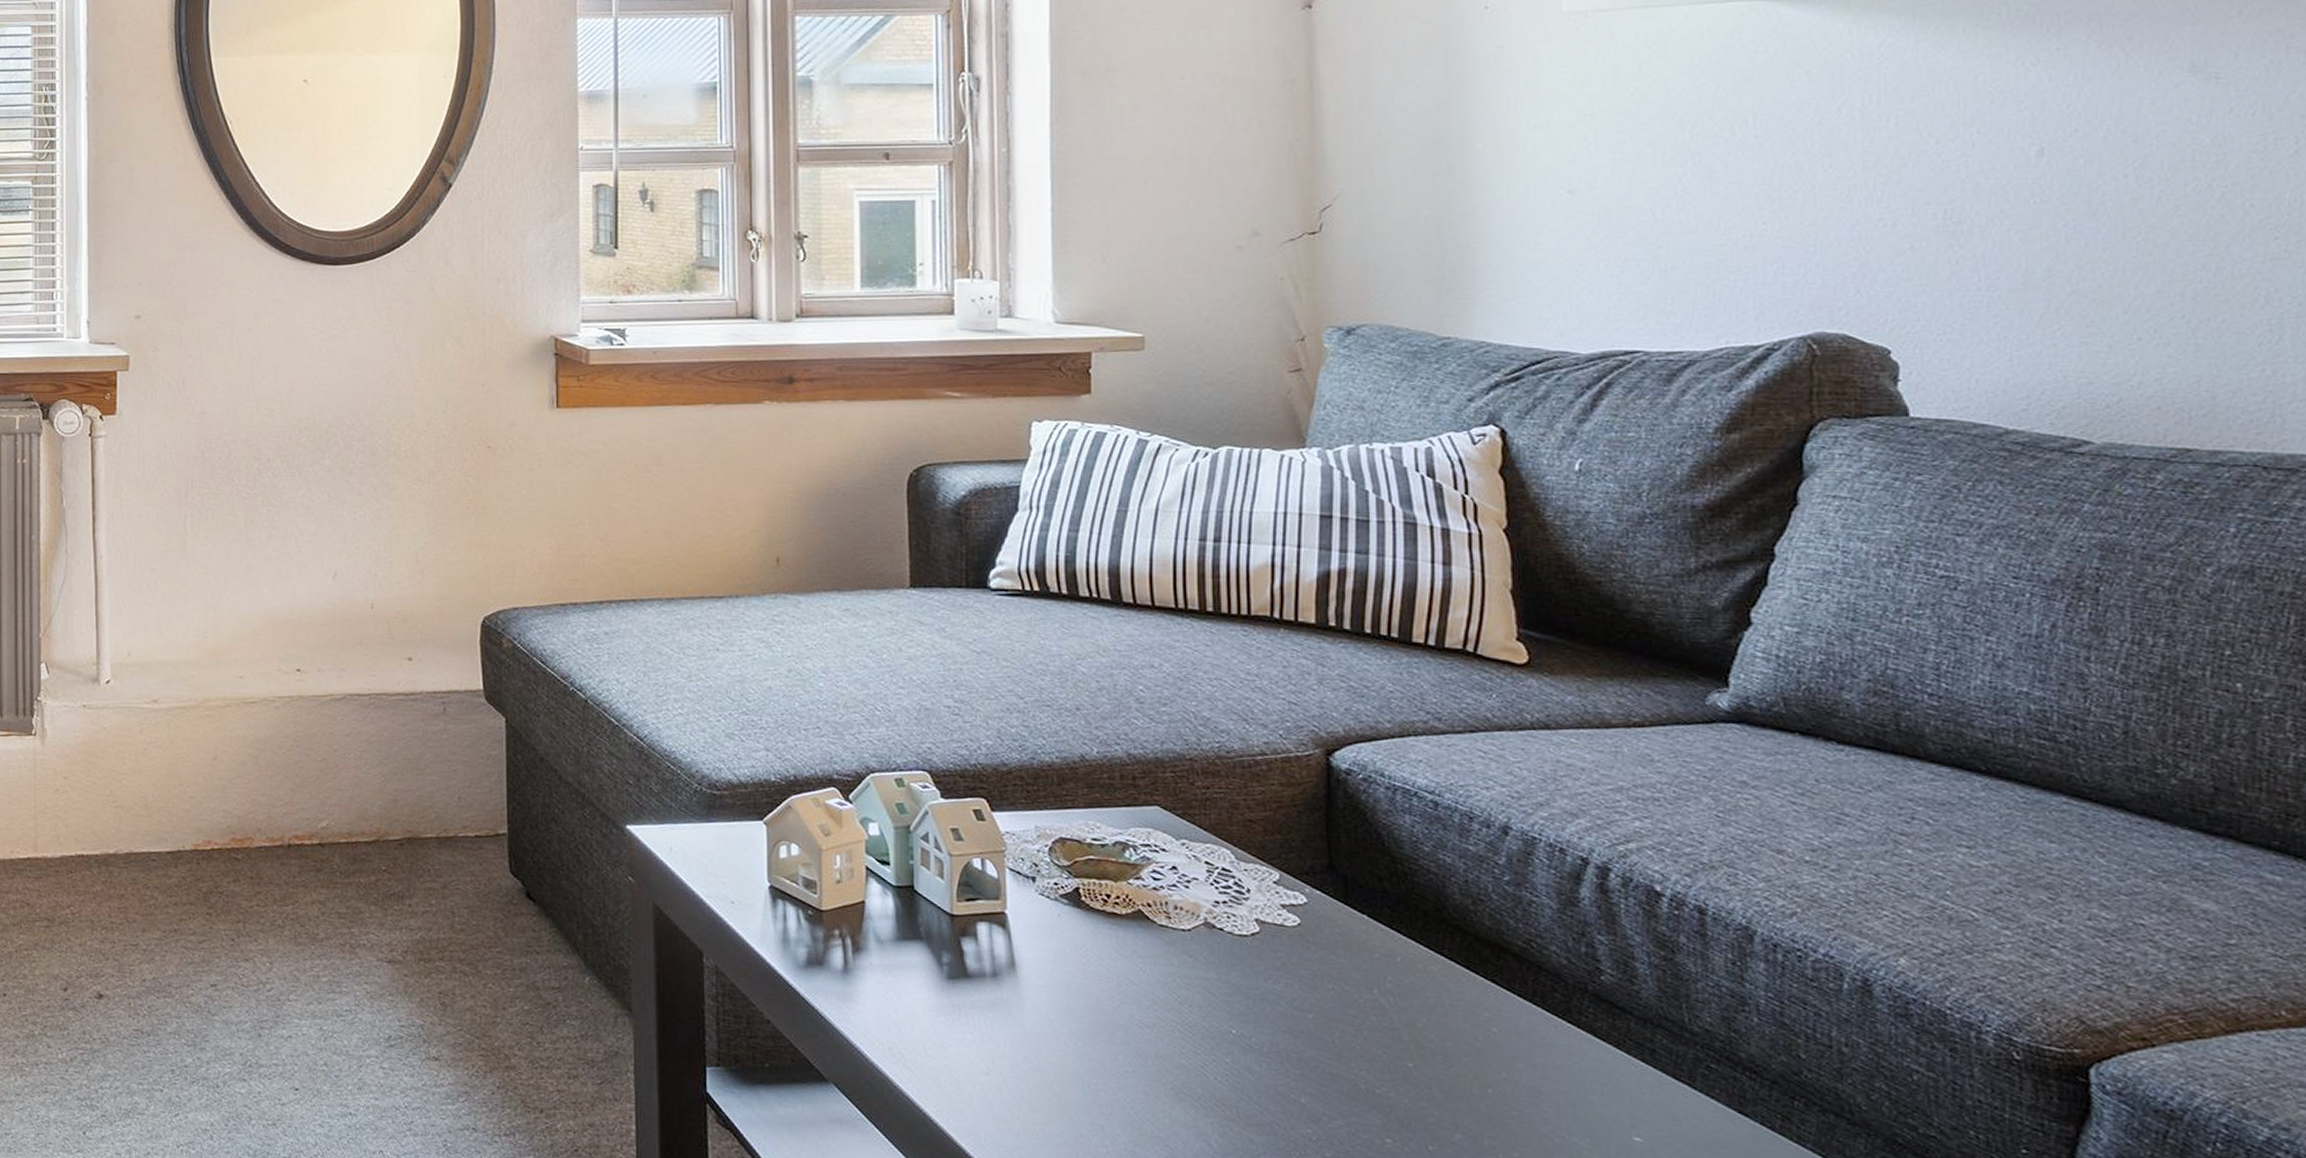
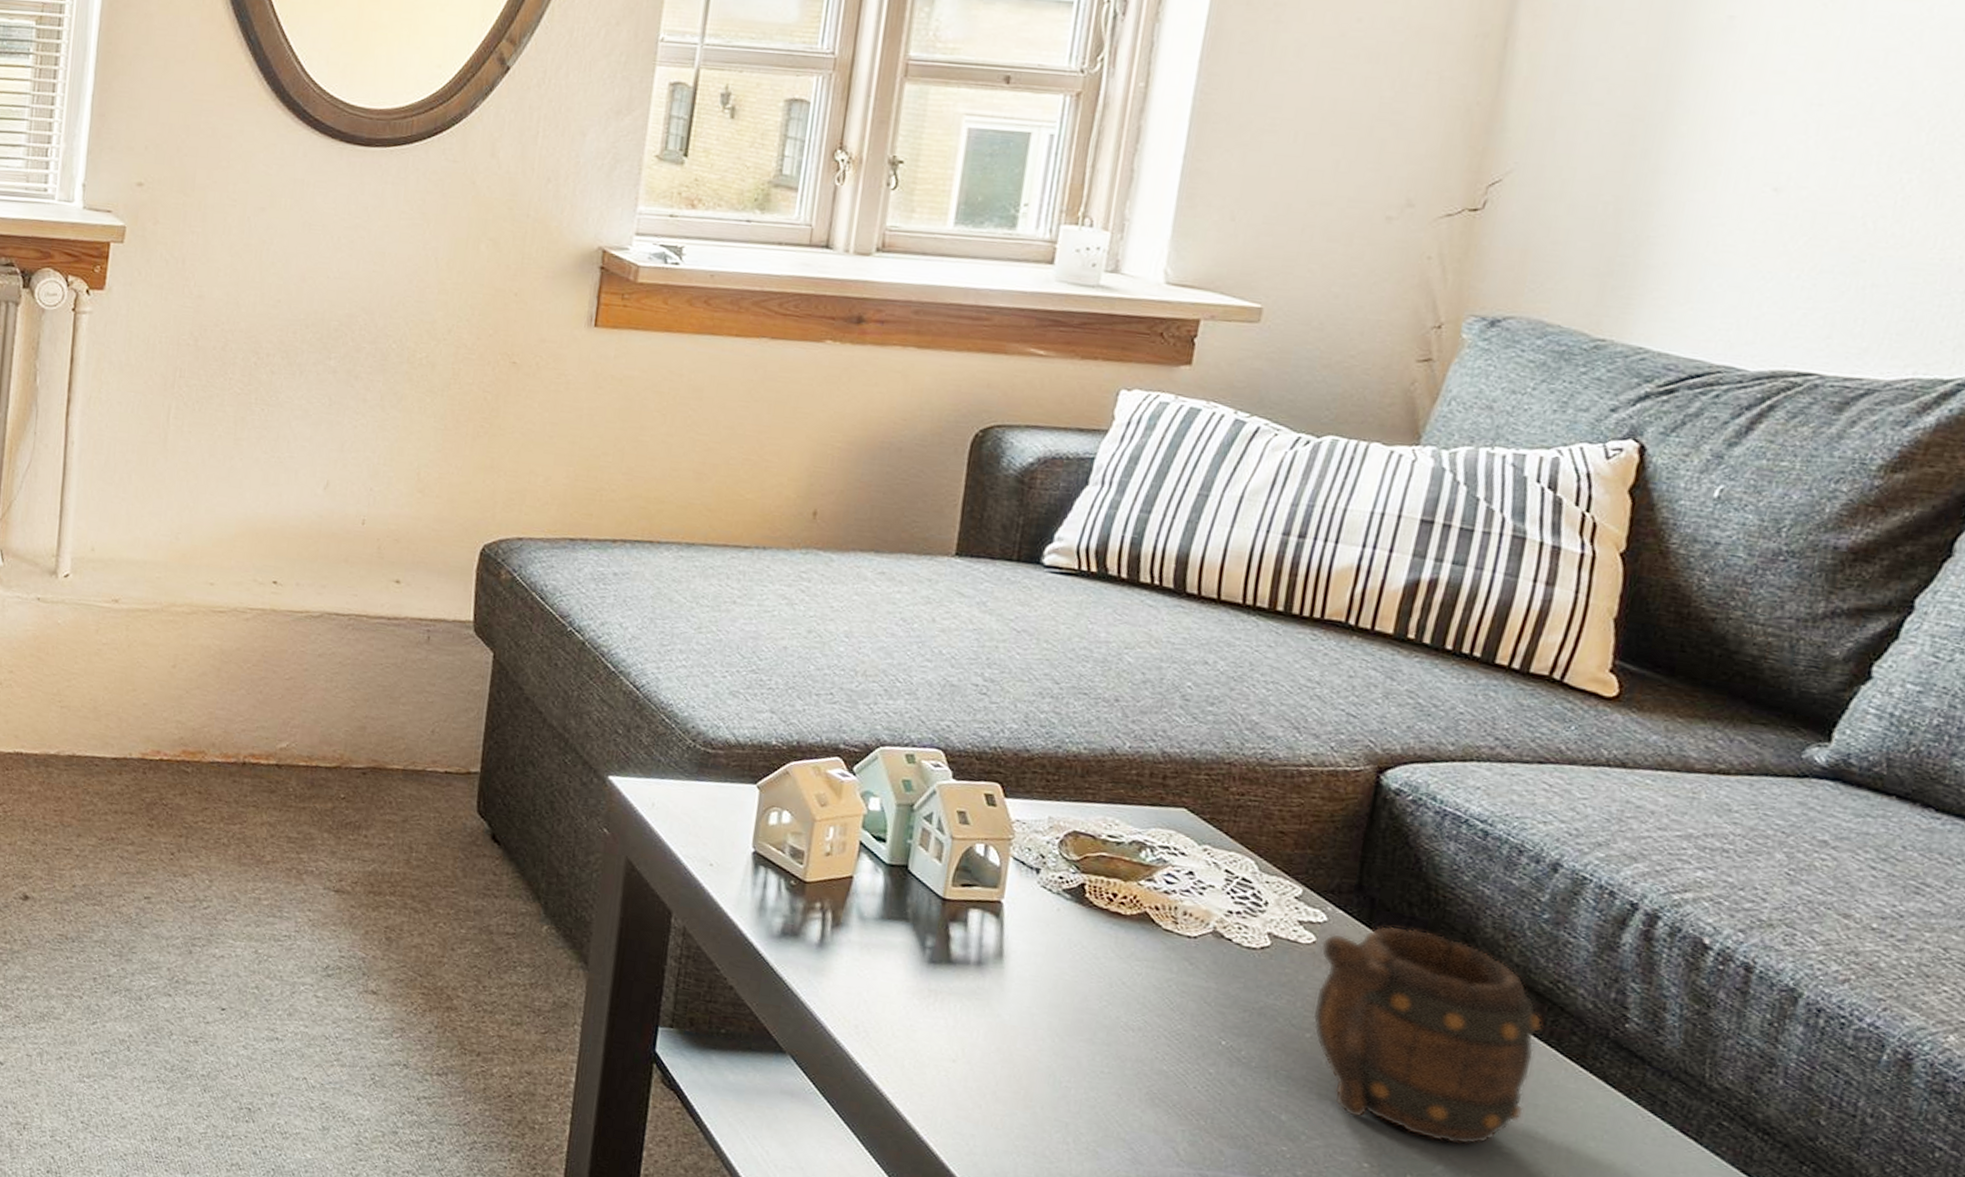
mug: none [1307,901,1525,1111] -> present [1312,926,1543,1145]

